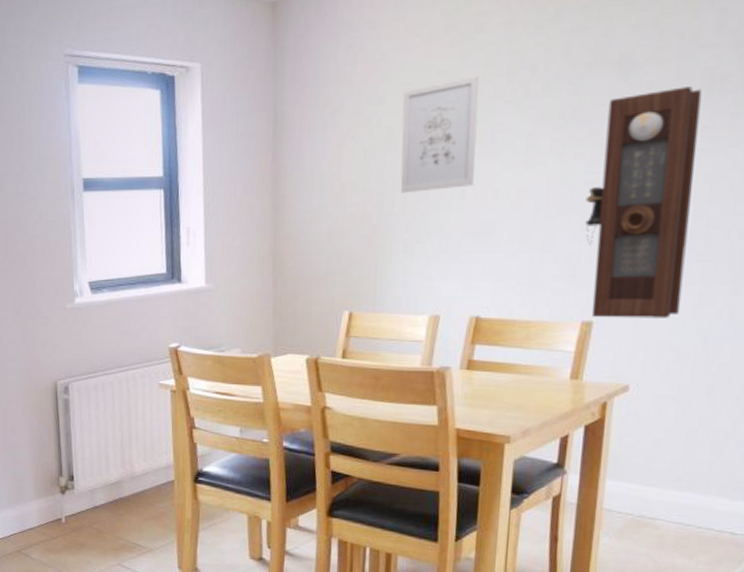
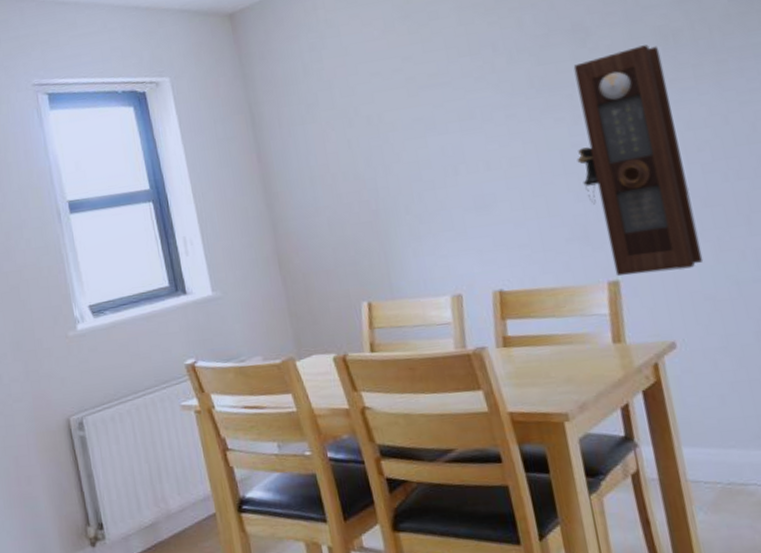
wall art: present [400,76,479,194] -> none [374,58,464,177]

